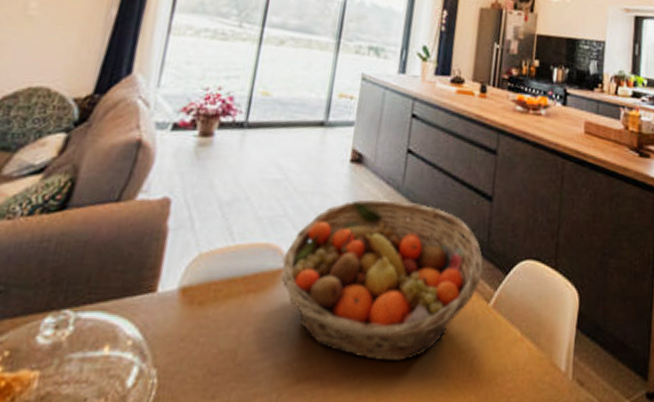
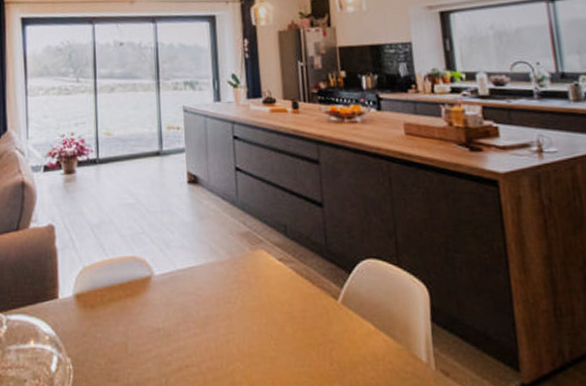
fruit basket: present [281,199,483,362] -> none [148,213,326,353]

